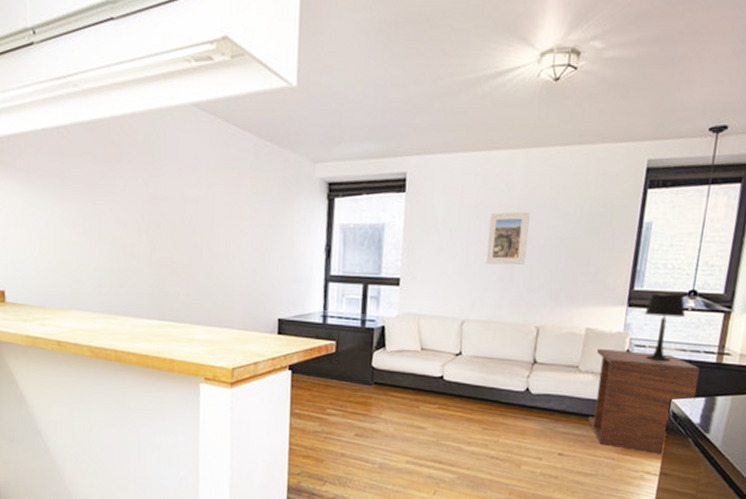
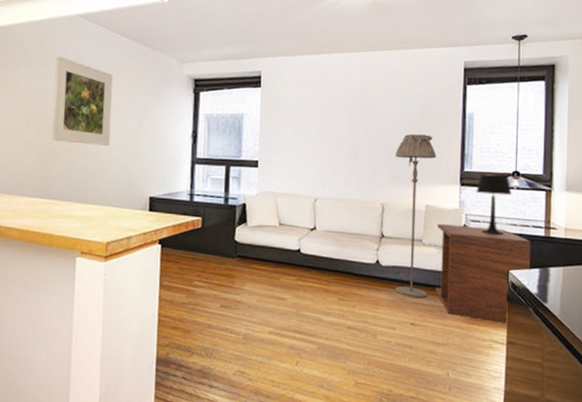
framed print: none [167,155,234,261] -> present [52,56,113,146]
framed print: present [485,211,530,265] -> none [332,103,369,149]
floor lamp: none [544,247,604,428] -> present [394,134,437,299]

